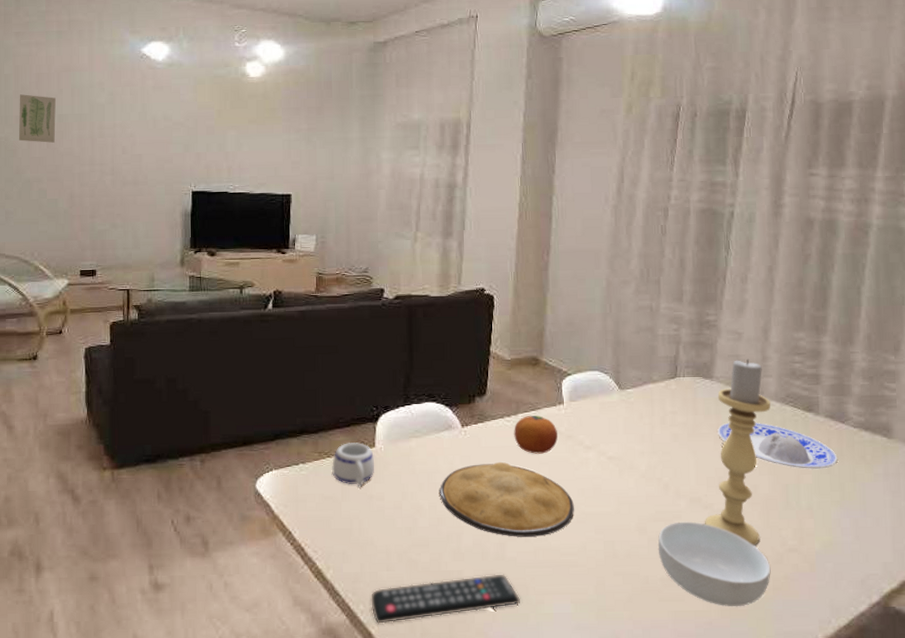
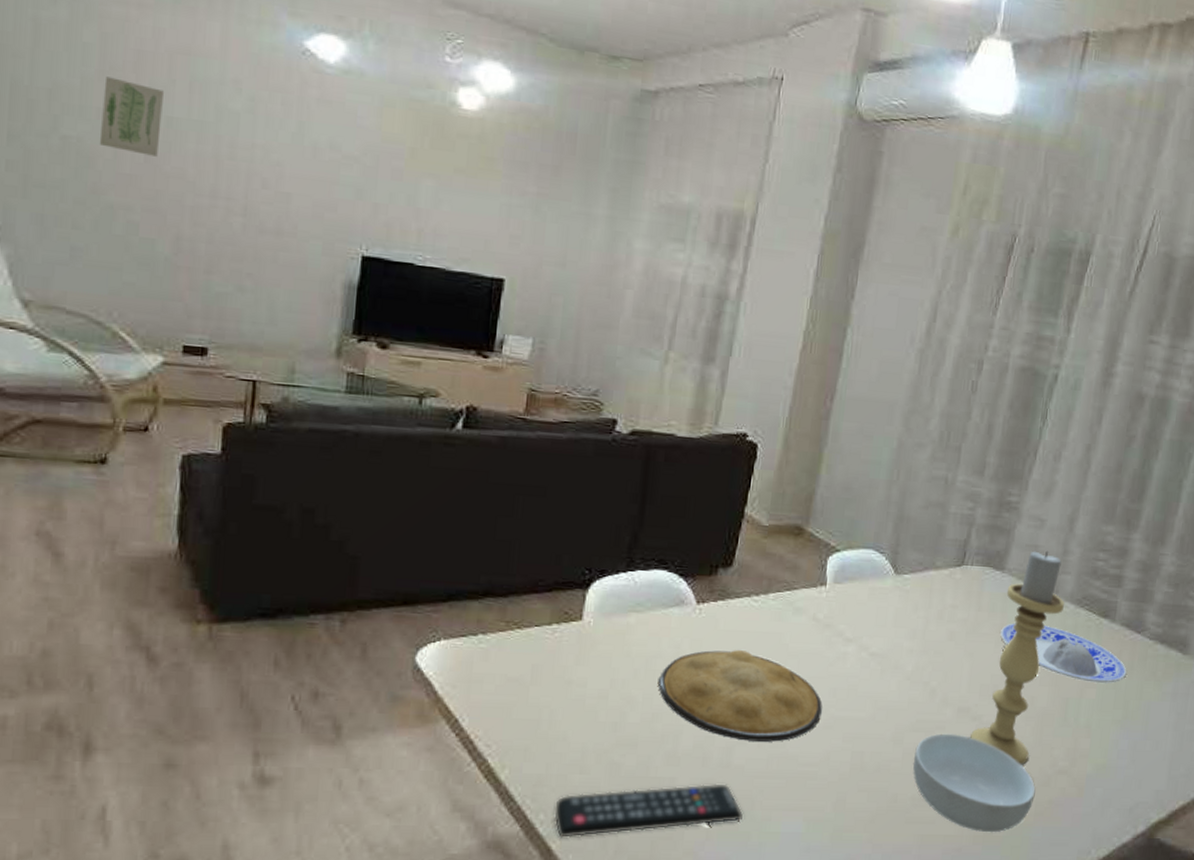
mug: present [332,442,374,487] -> none [521,612,579,669]
fruit: present [514,416,558,454] -> none [760,596,814,644]

